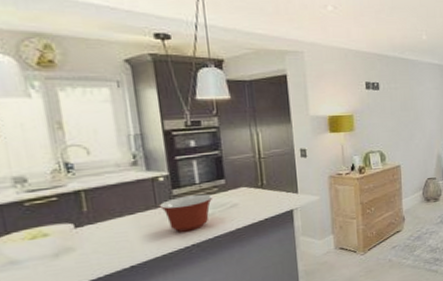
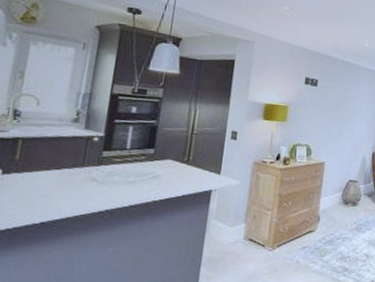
mixing bowl: present [158,194,213,232] -> none [85,159,139,196]

